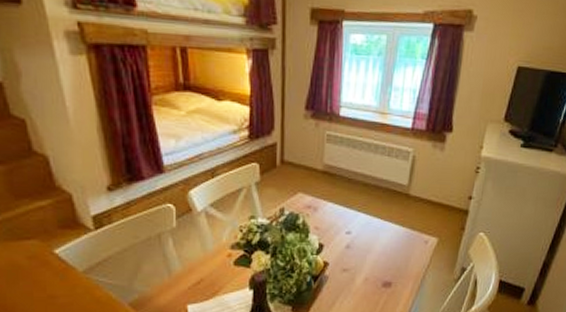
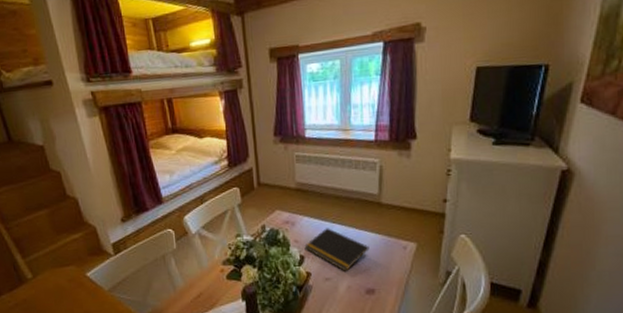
notepad: none [325,216,392,263] -> present [304,228,370,271]

